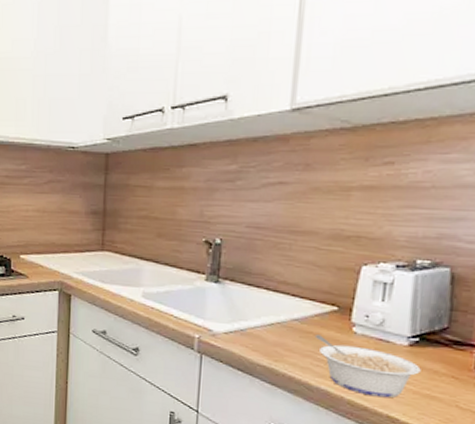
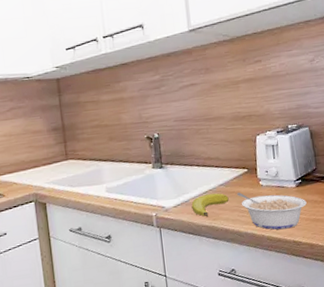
banana: none [248,327,302,354] -> present [191,193,229,217]

